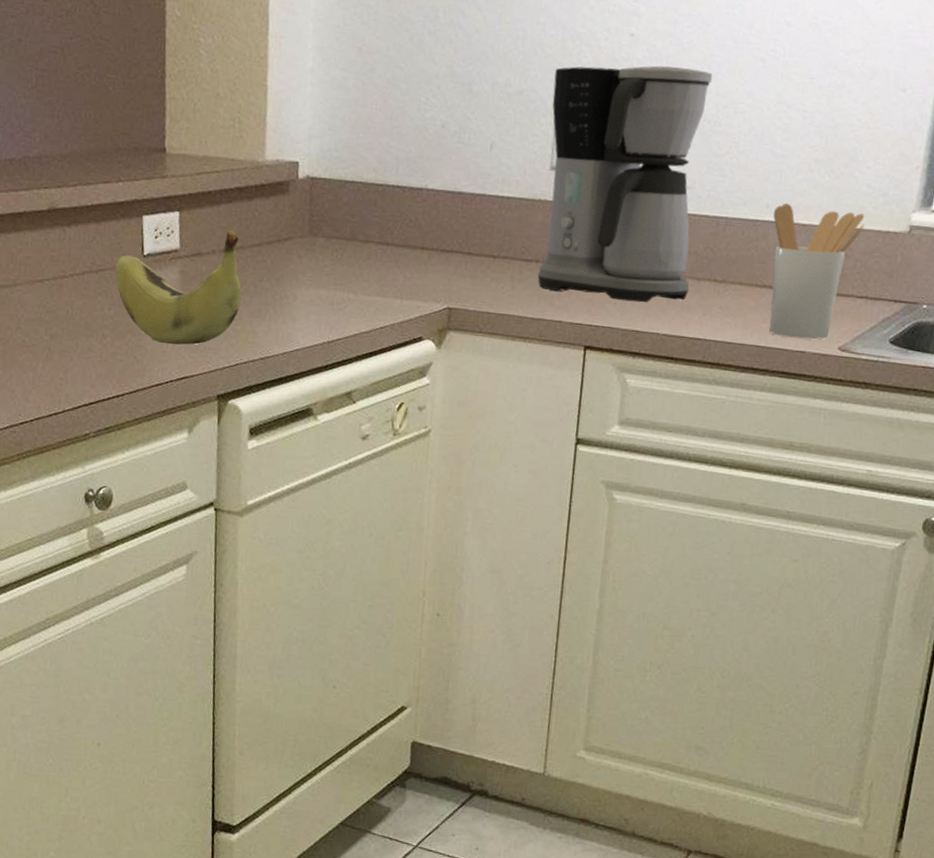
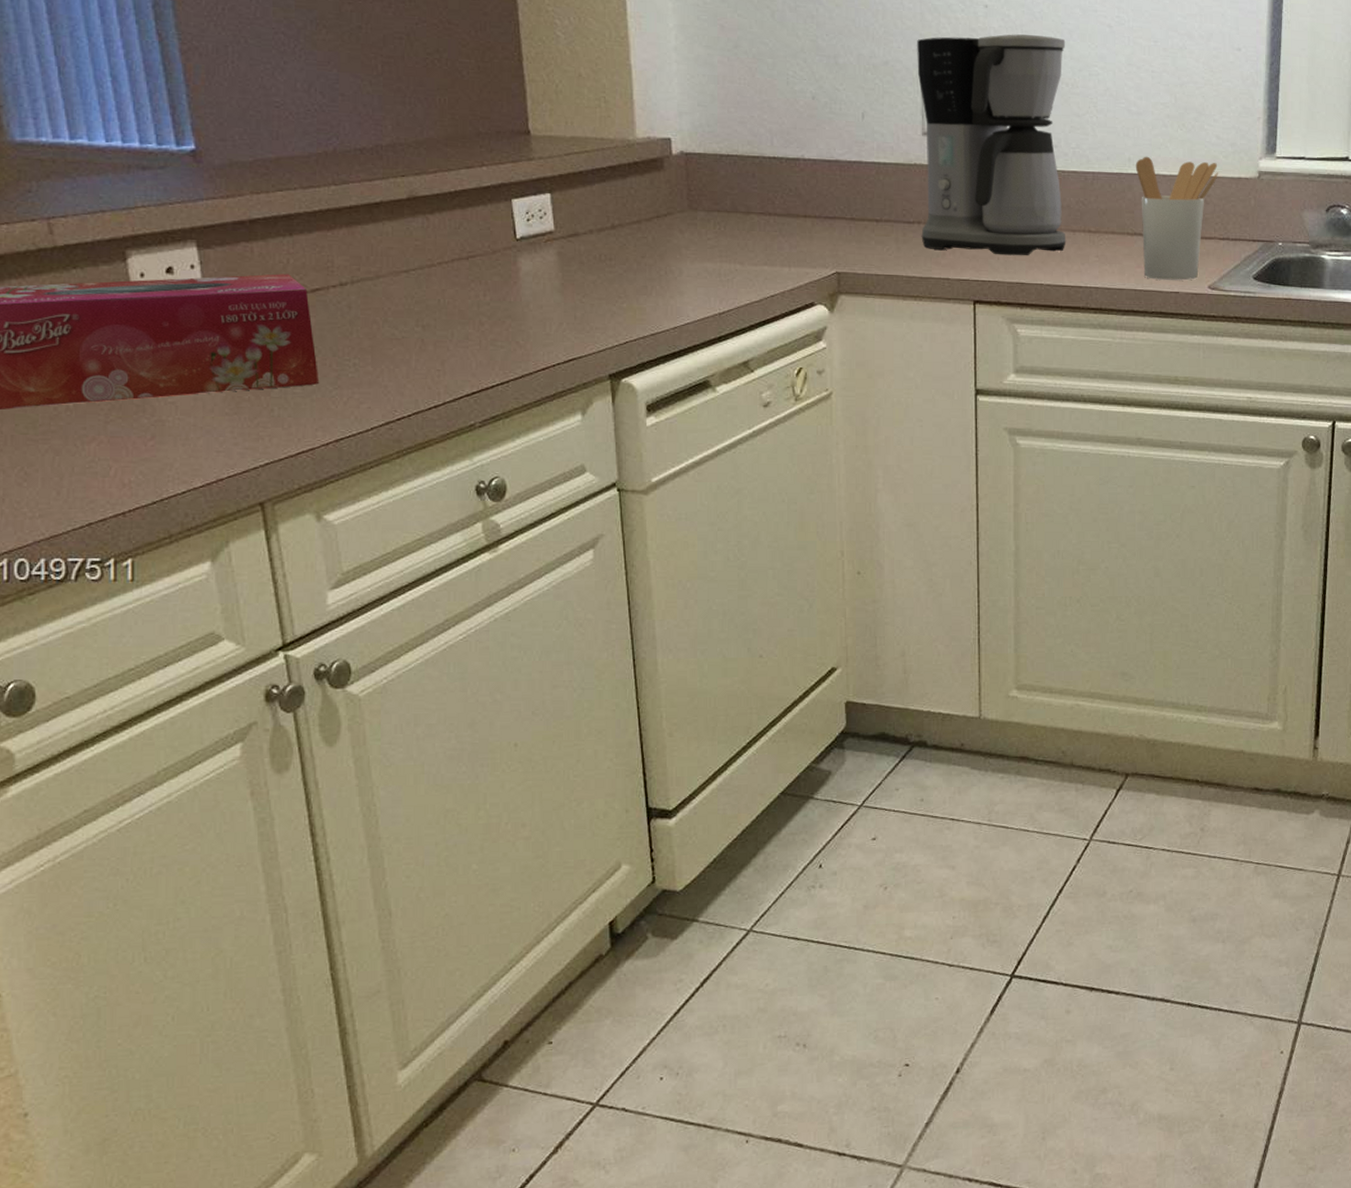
banana: present [114,229,242,345] -> none [486,208,625,327]

